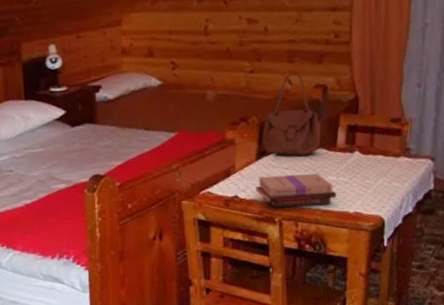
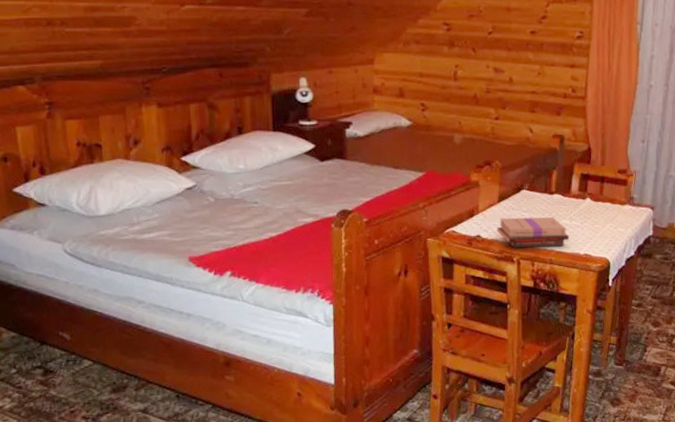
handbag: present [261,71,320,156] -> none [503,121,556,201]

